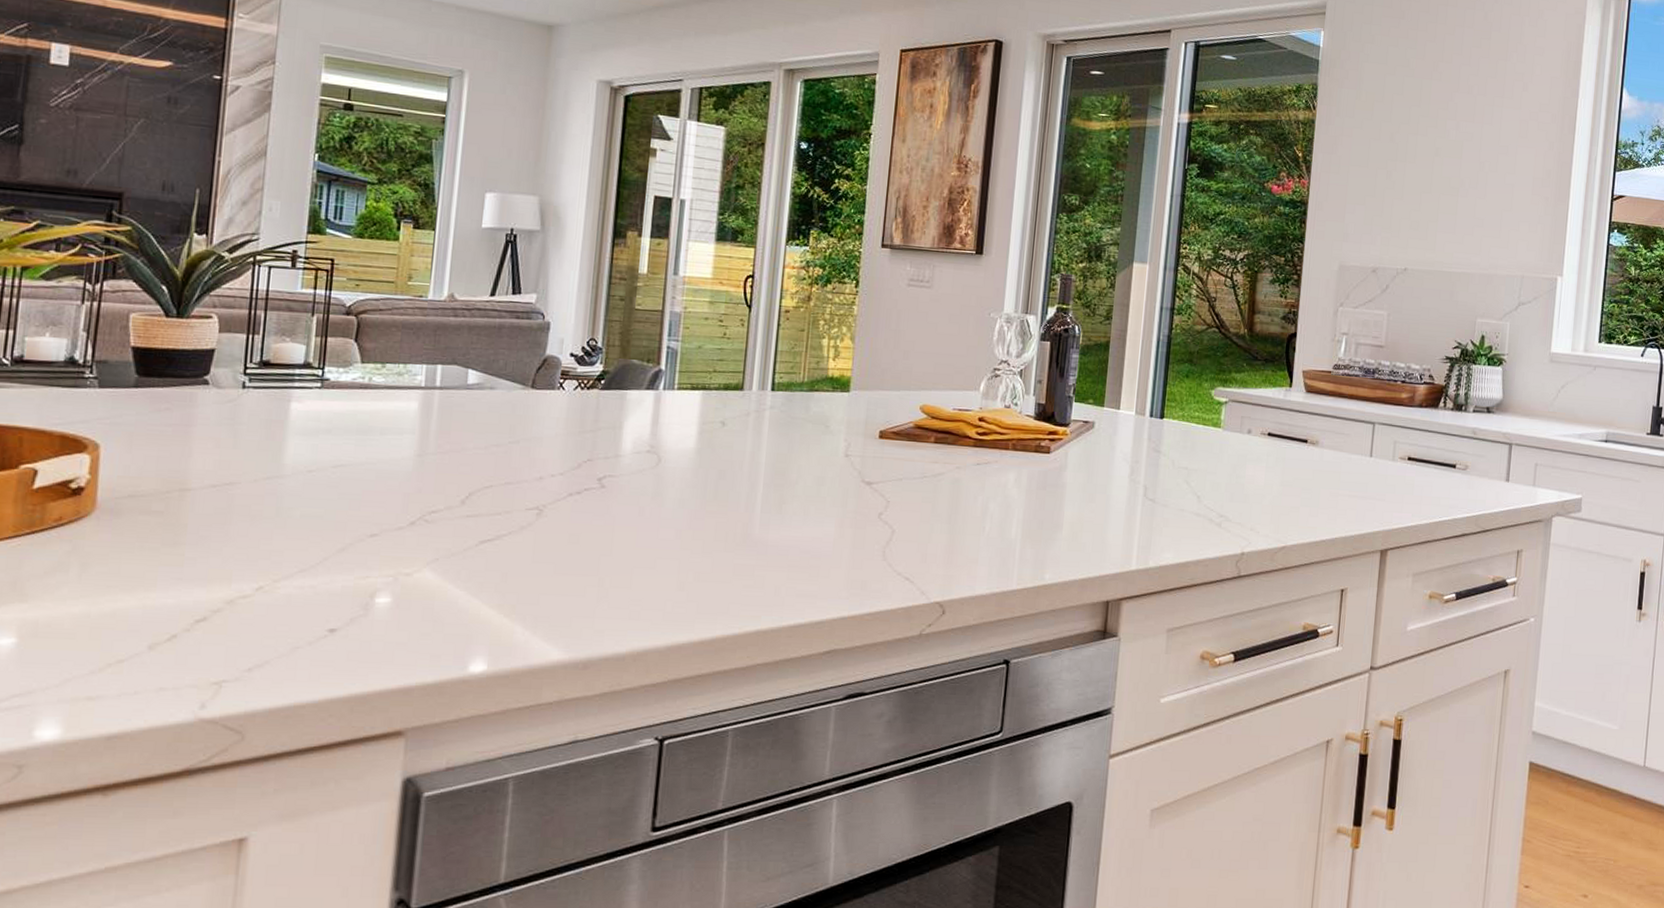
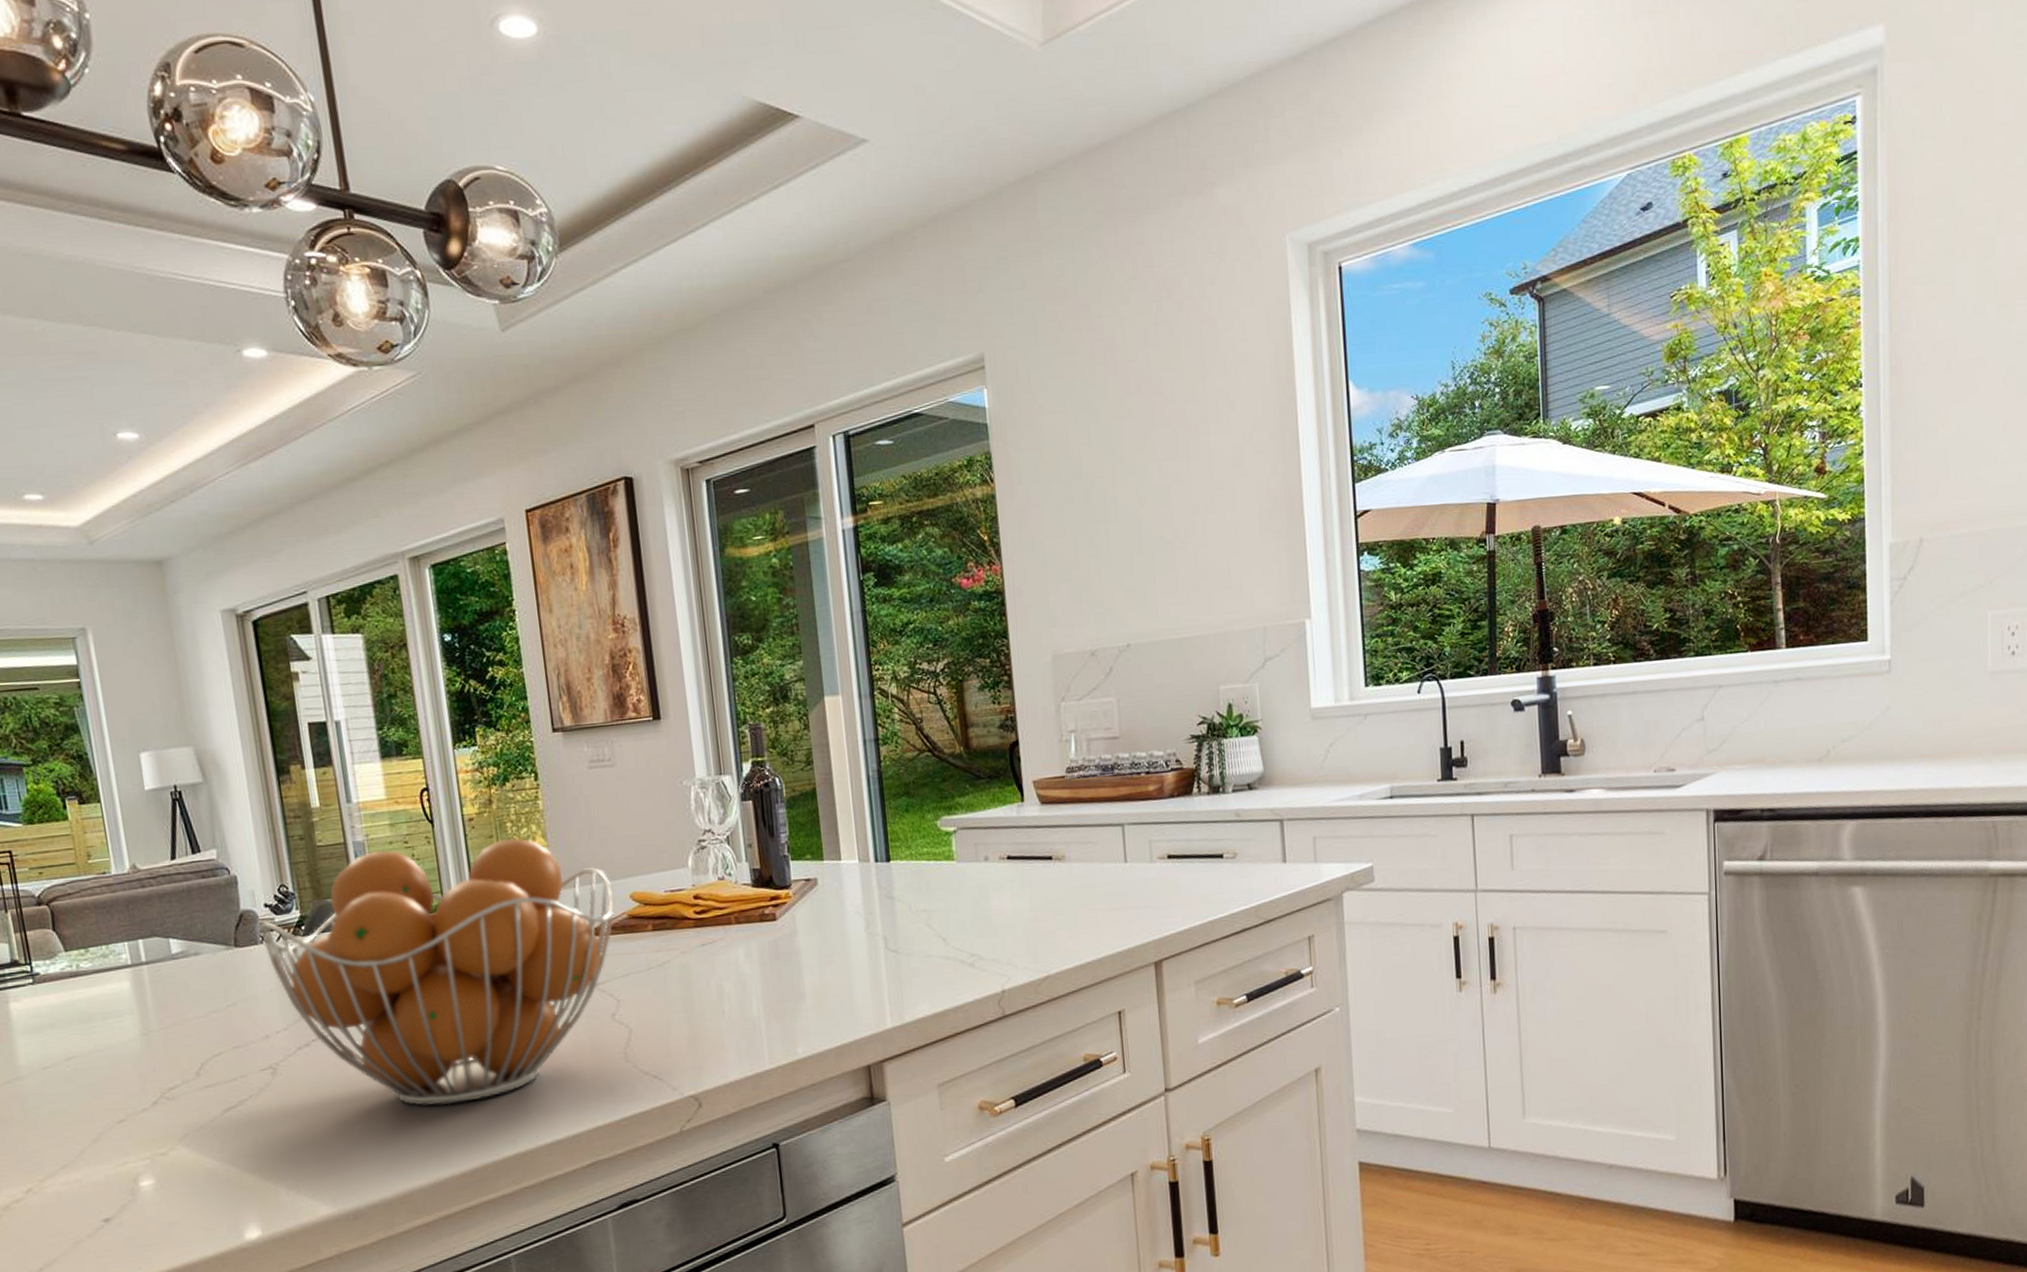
fruit basket: none [559,322,906,574] -> present [258,838,615,1107]

